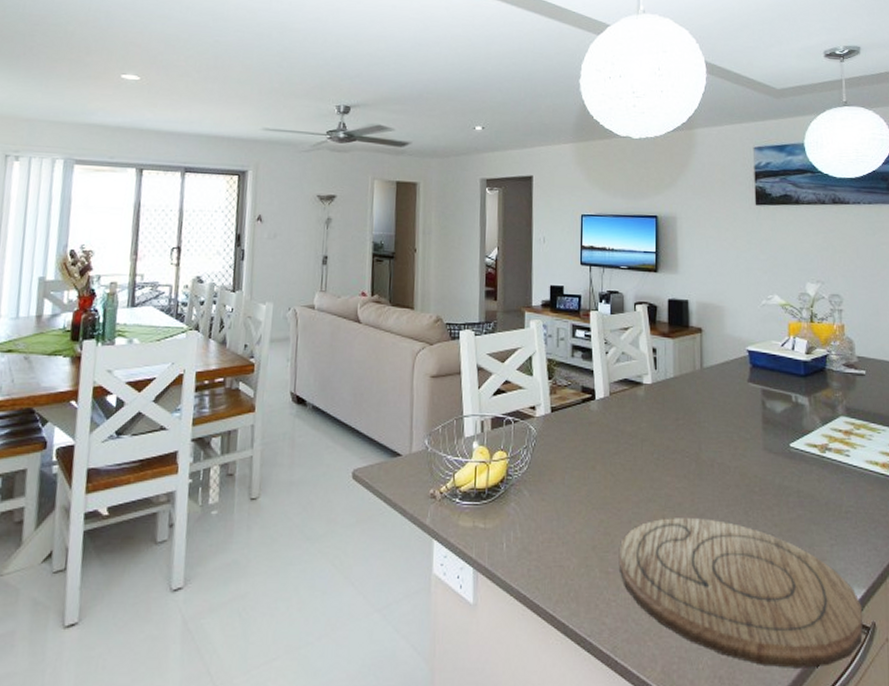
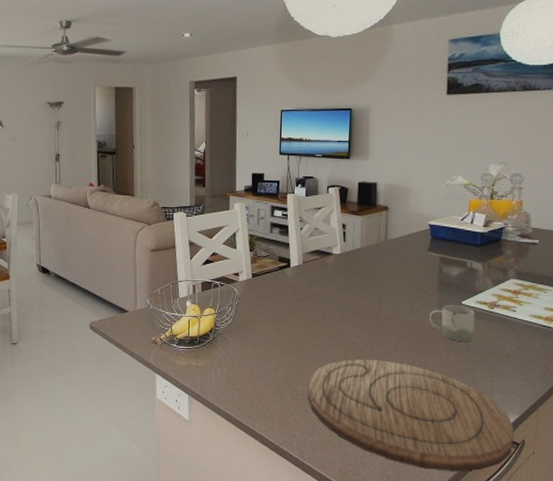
cup: none [755,448,806,495] -> present [429,305,475,342]

